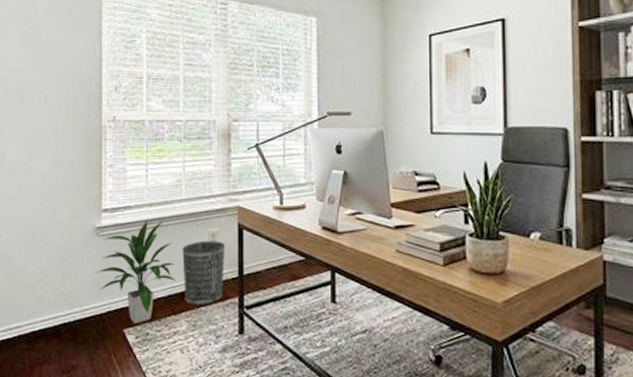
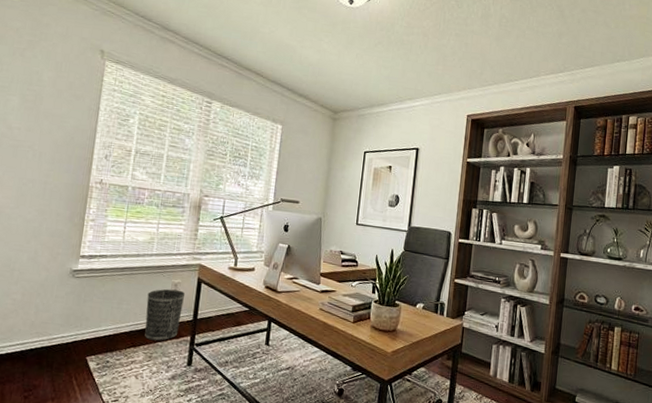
indoor plant: present [94,219,177,324] -> none [65,268,140,353]

